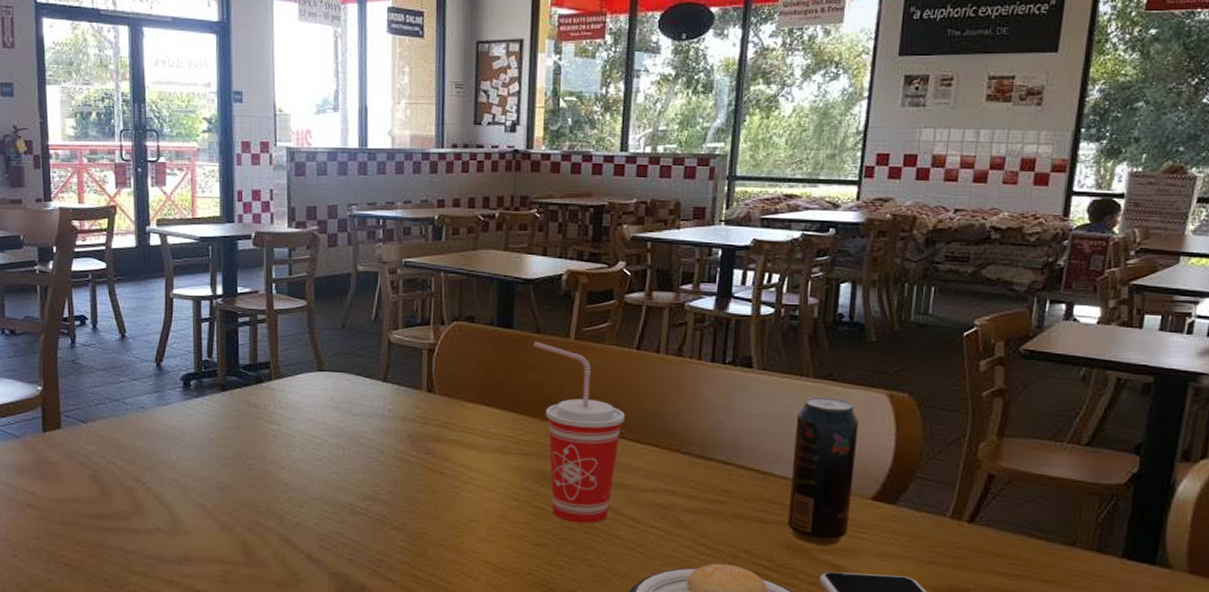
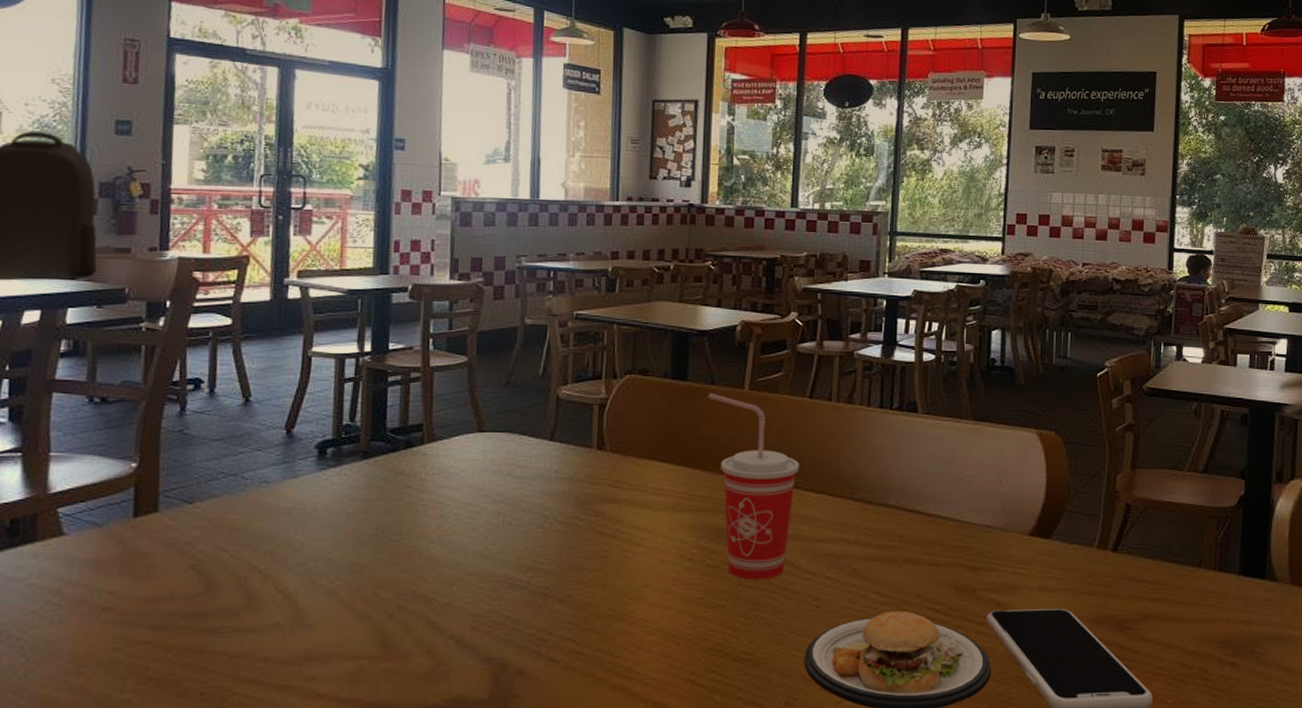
soda can: present [787,396,859,546] -> none [955,438,1014,584]

